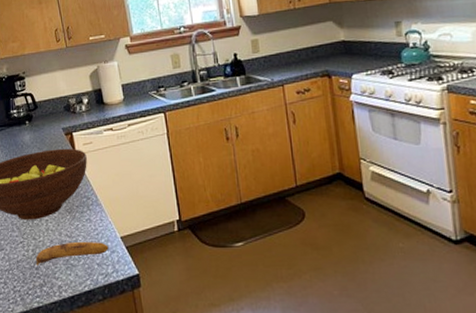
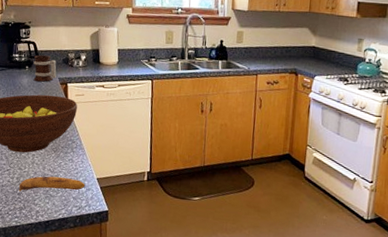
mug: none [33,105,59,136] -> present [33,55,57,82]

